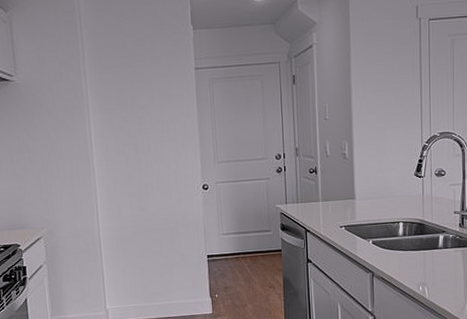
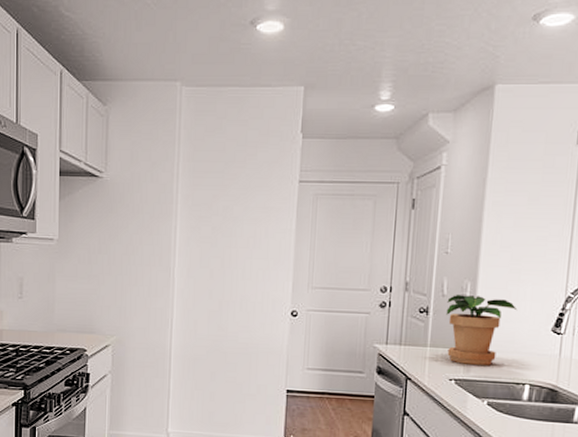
potted plant: none [331,153,387,212] -> present [446,294,518,366]

